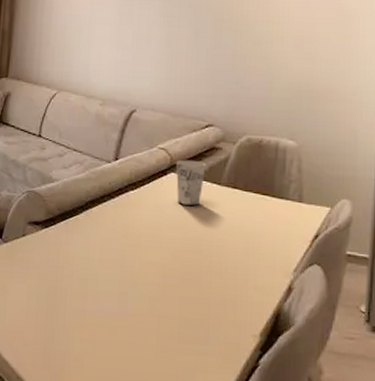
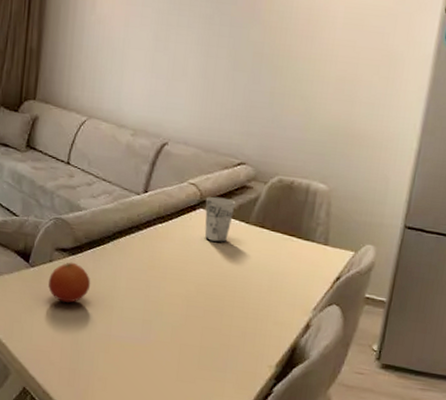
fruit: none [22,235,65,278] -> present [48,262,91,303]

